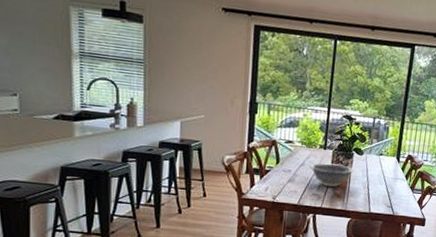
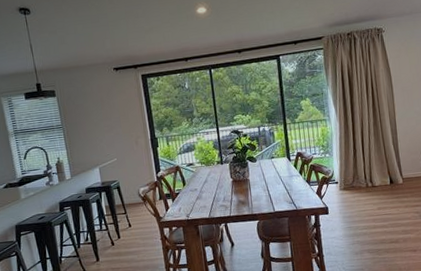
decorative bowl: present [309,163,354,187] -> none [212,174,252,196]

